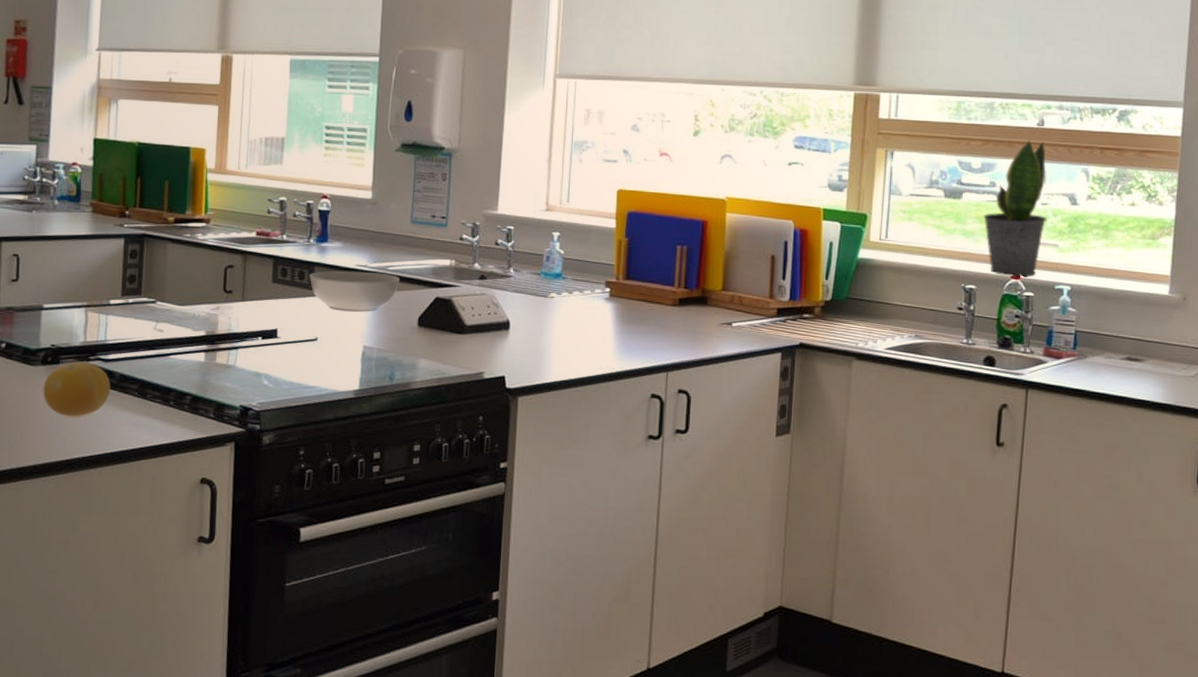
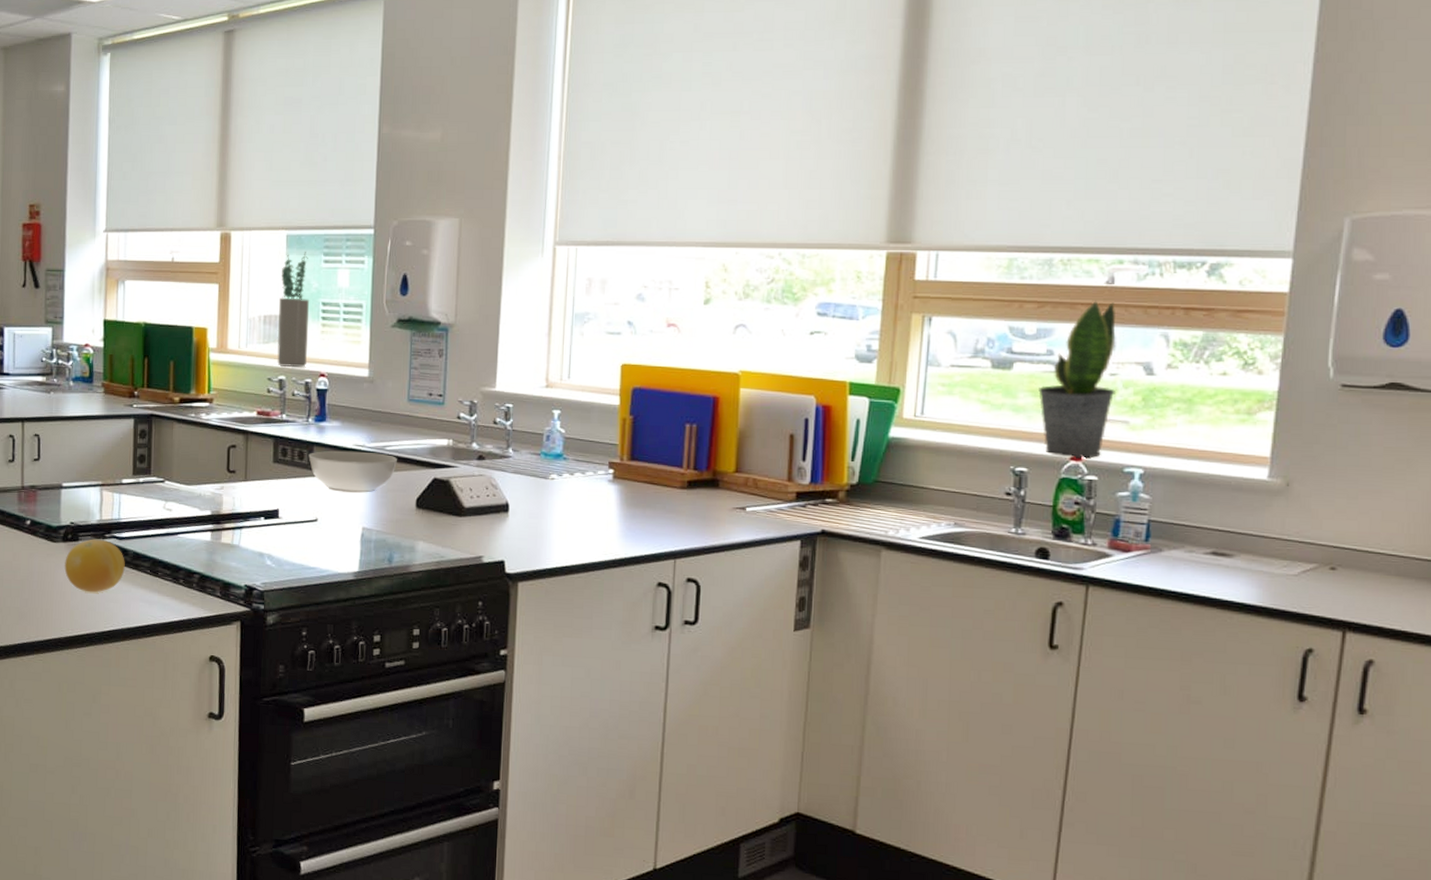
vase: none [278,77,313,189] -> present [277,252,310,367]

